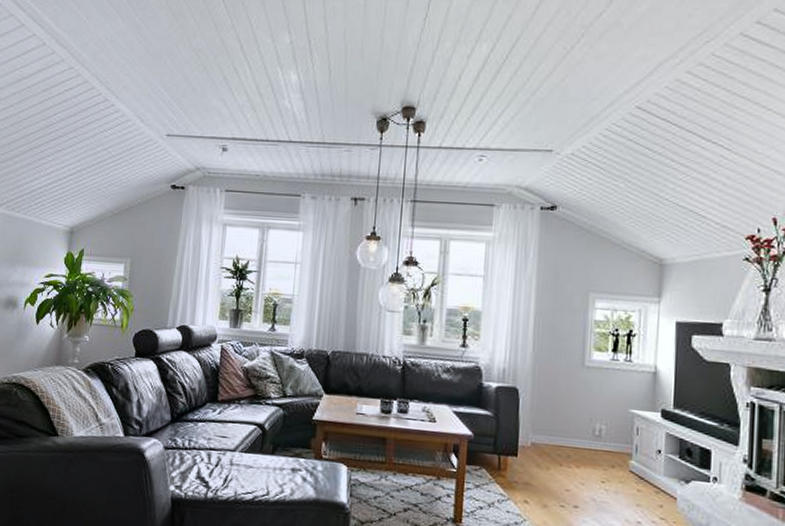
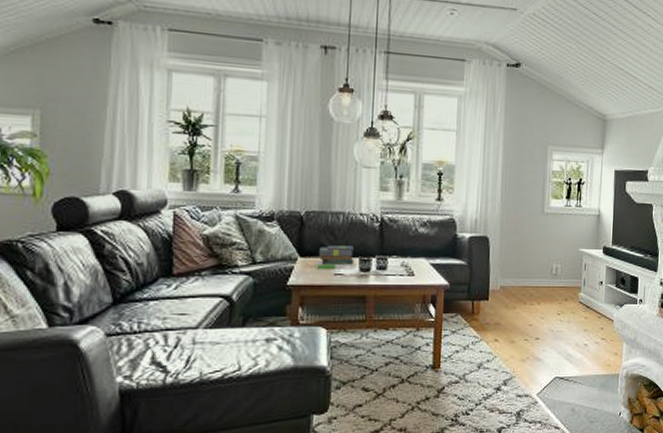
books: none [338,385,376,410] -> present [314,245,354,270]

